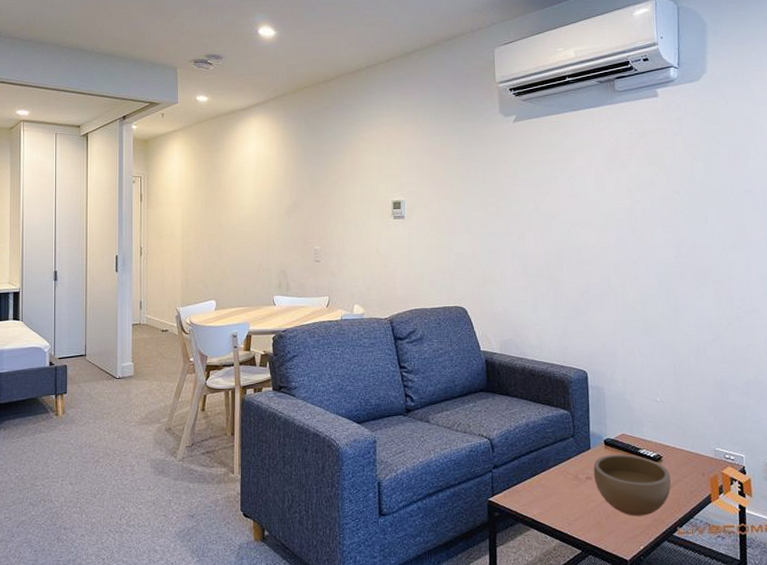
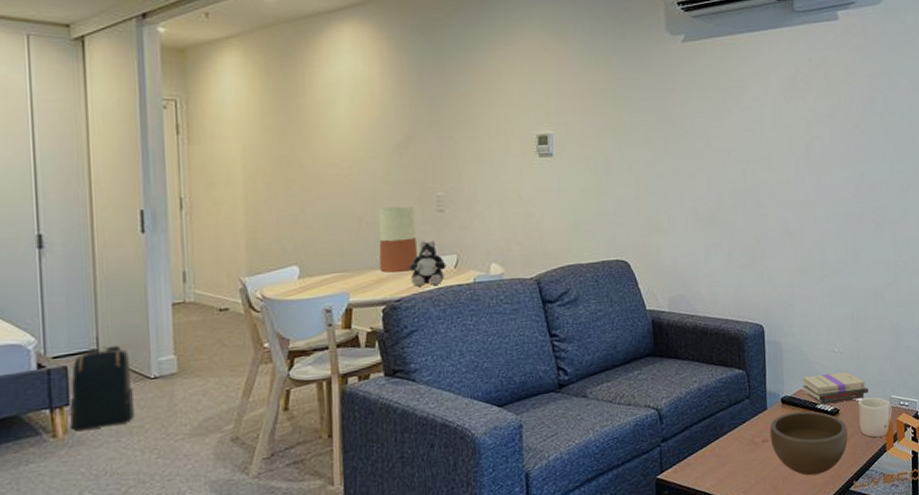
backpack: none [67,352,106,413] -> present [69,345,136,432]
vase: none [272,257,300,309] -> present [379,206,418,274]
plush toy: none [292,284,320,320] -> present [408,240,446,286]
books: none [624,421,692,449] -> present [801,372,868,404]
mug: none [681,448,717,488] -> present [858,397,892,438]

